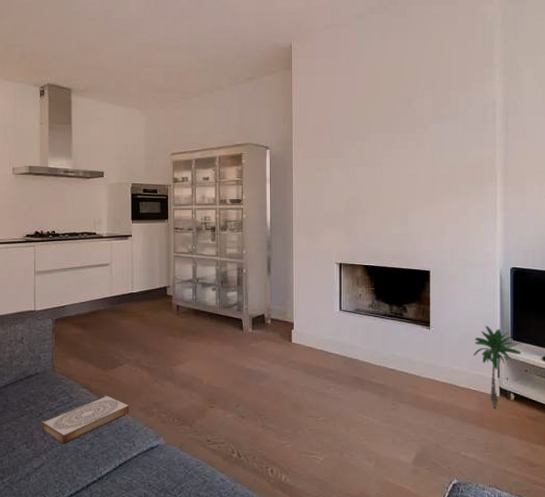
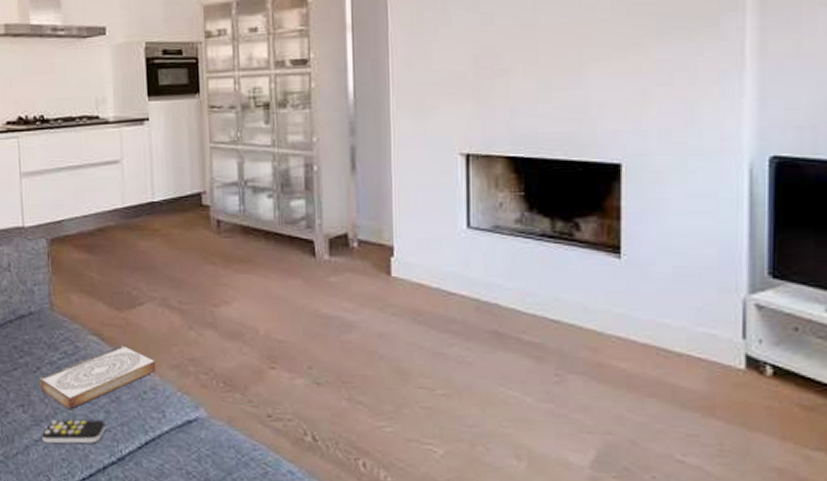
remote control: none [41,451,90,470] -> present [42,419,106,444]
palm tree: present [473,325,522,408] -> none [698,252,788,389]

